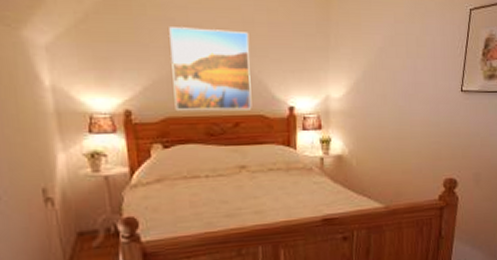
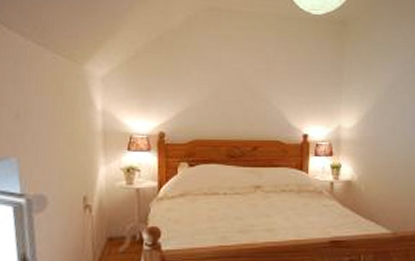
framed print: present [169,27,252,111] -> none [202,64,271,136]

